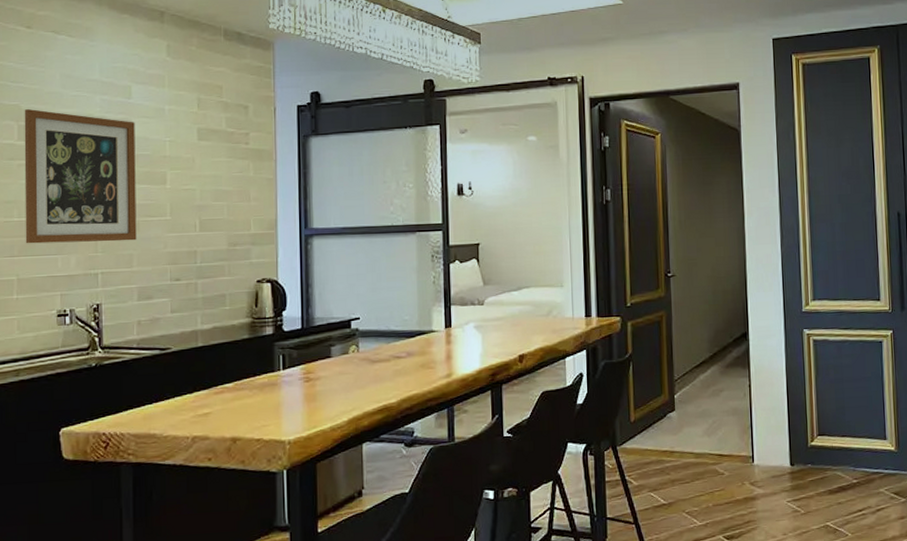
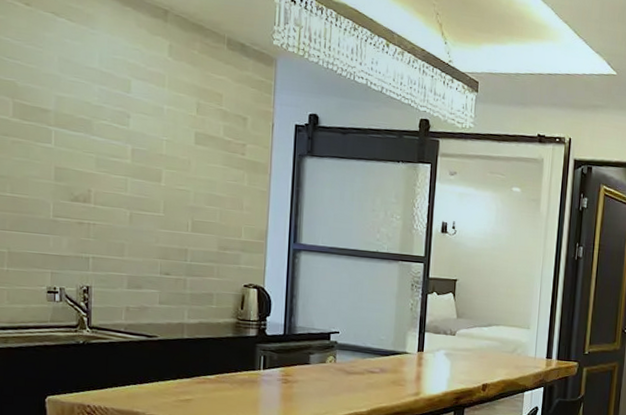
wall art: present [24,109,137,244] -> none [17,87,133,232]

